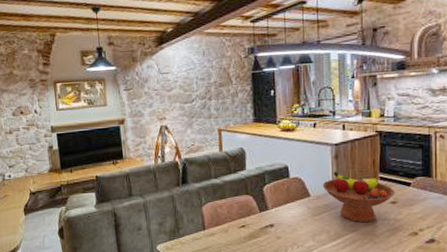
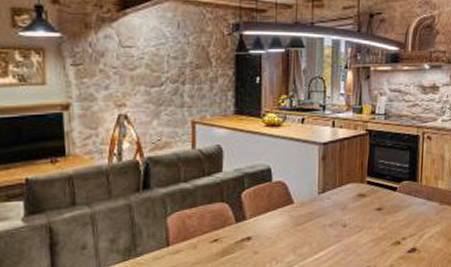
fruit bowl: present [322,171,396,223] -> none [307,174,382,233]

